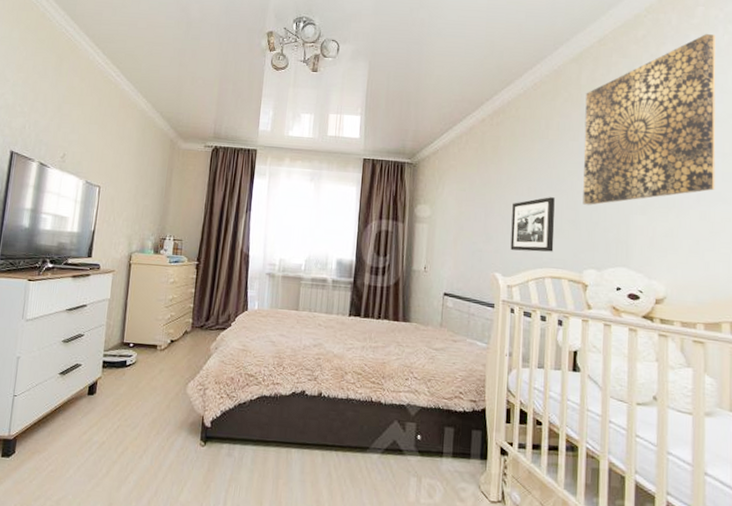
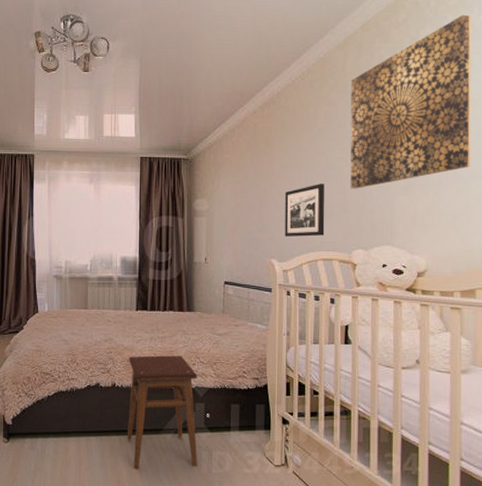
stool: none [330,365,410,494] -> present [126,355,198,470]

